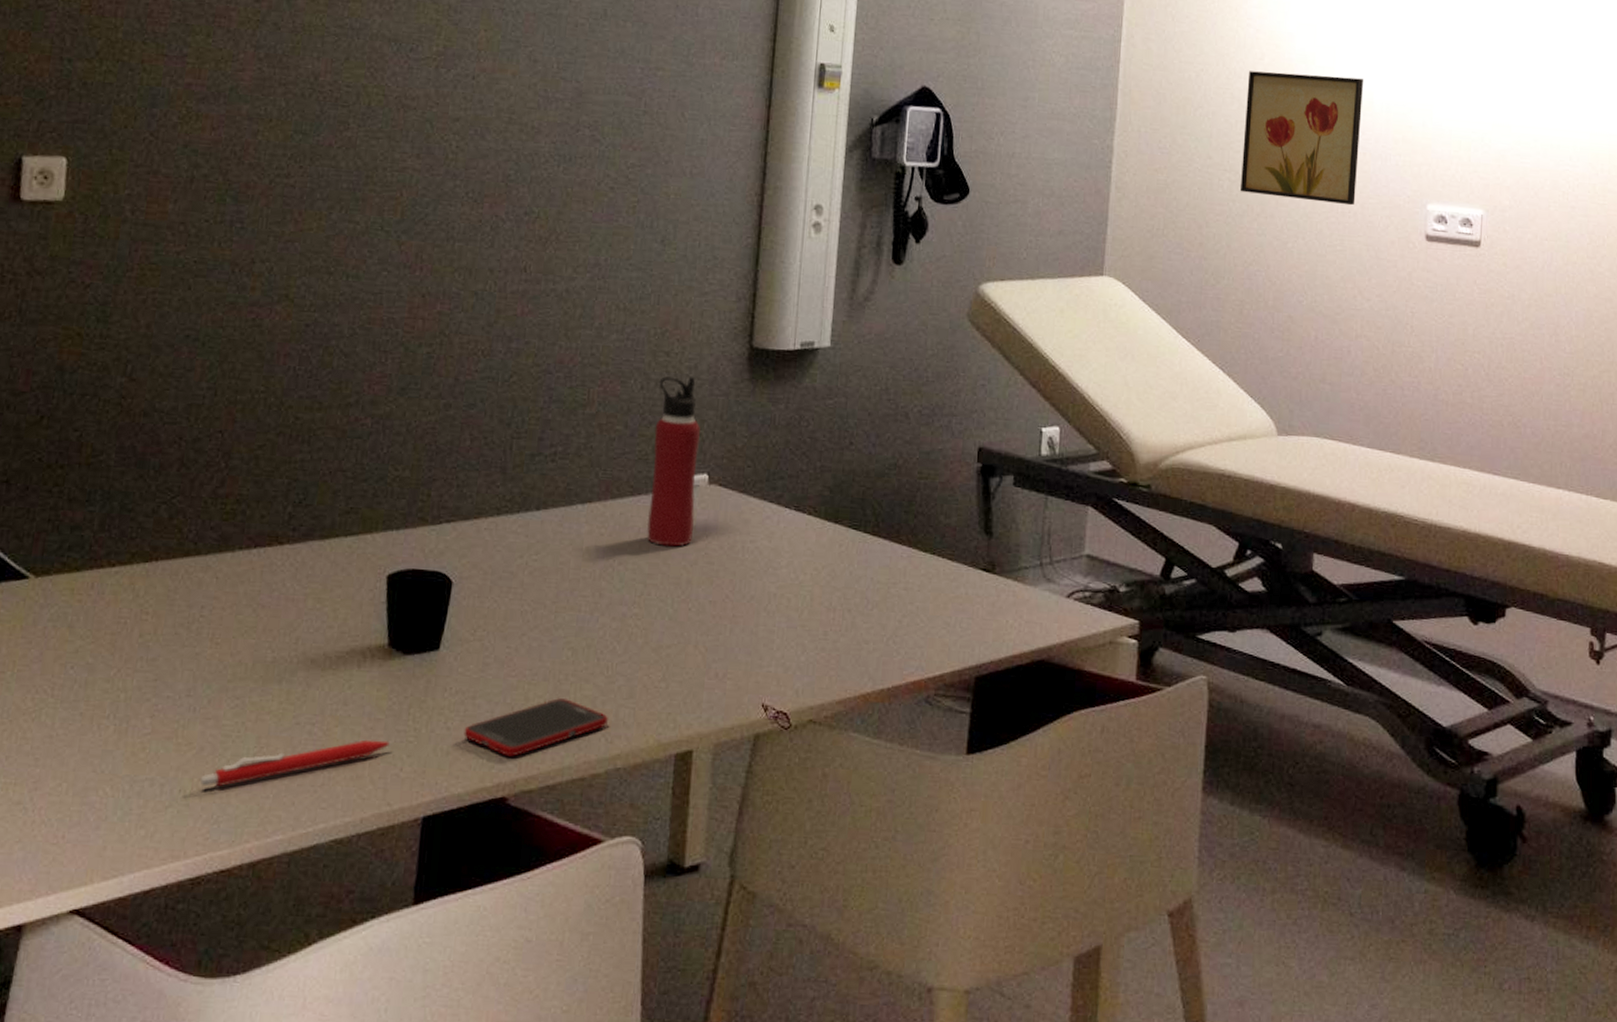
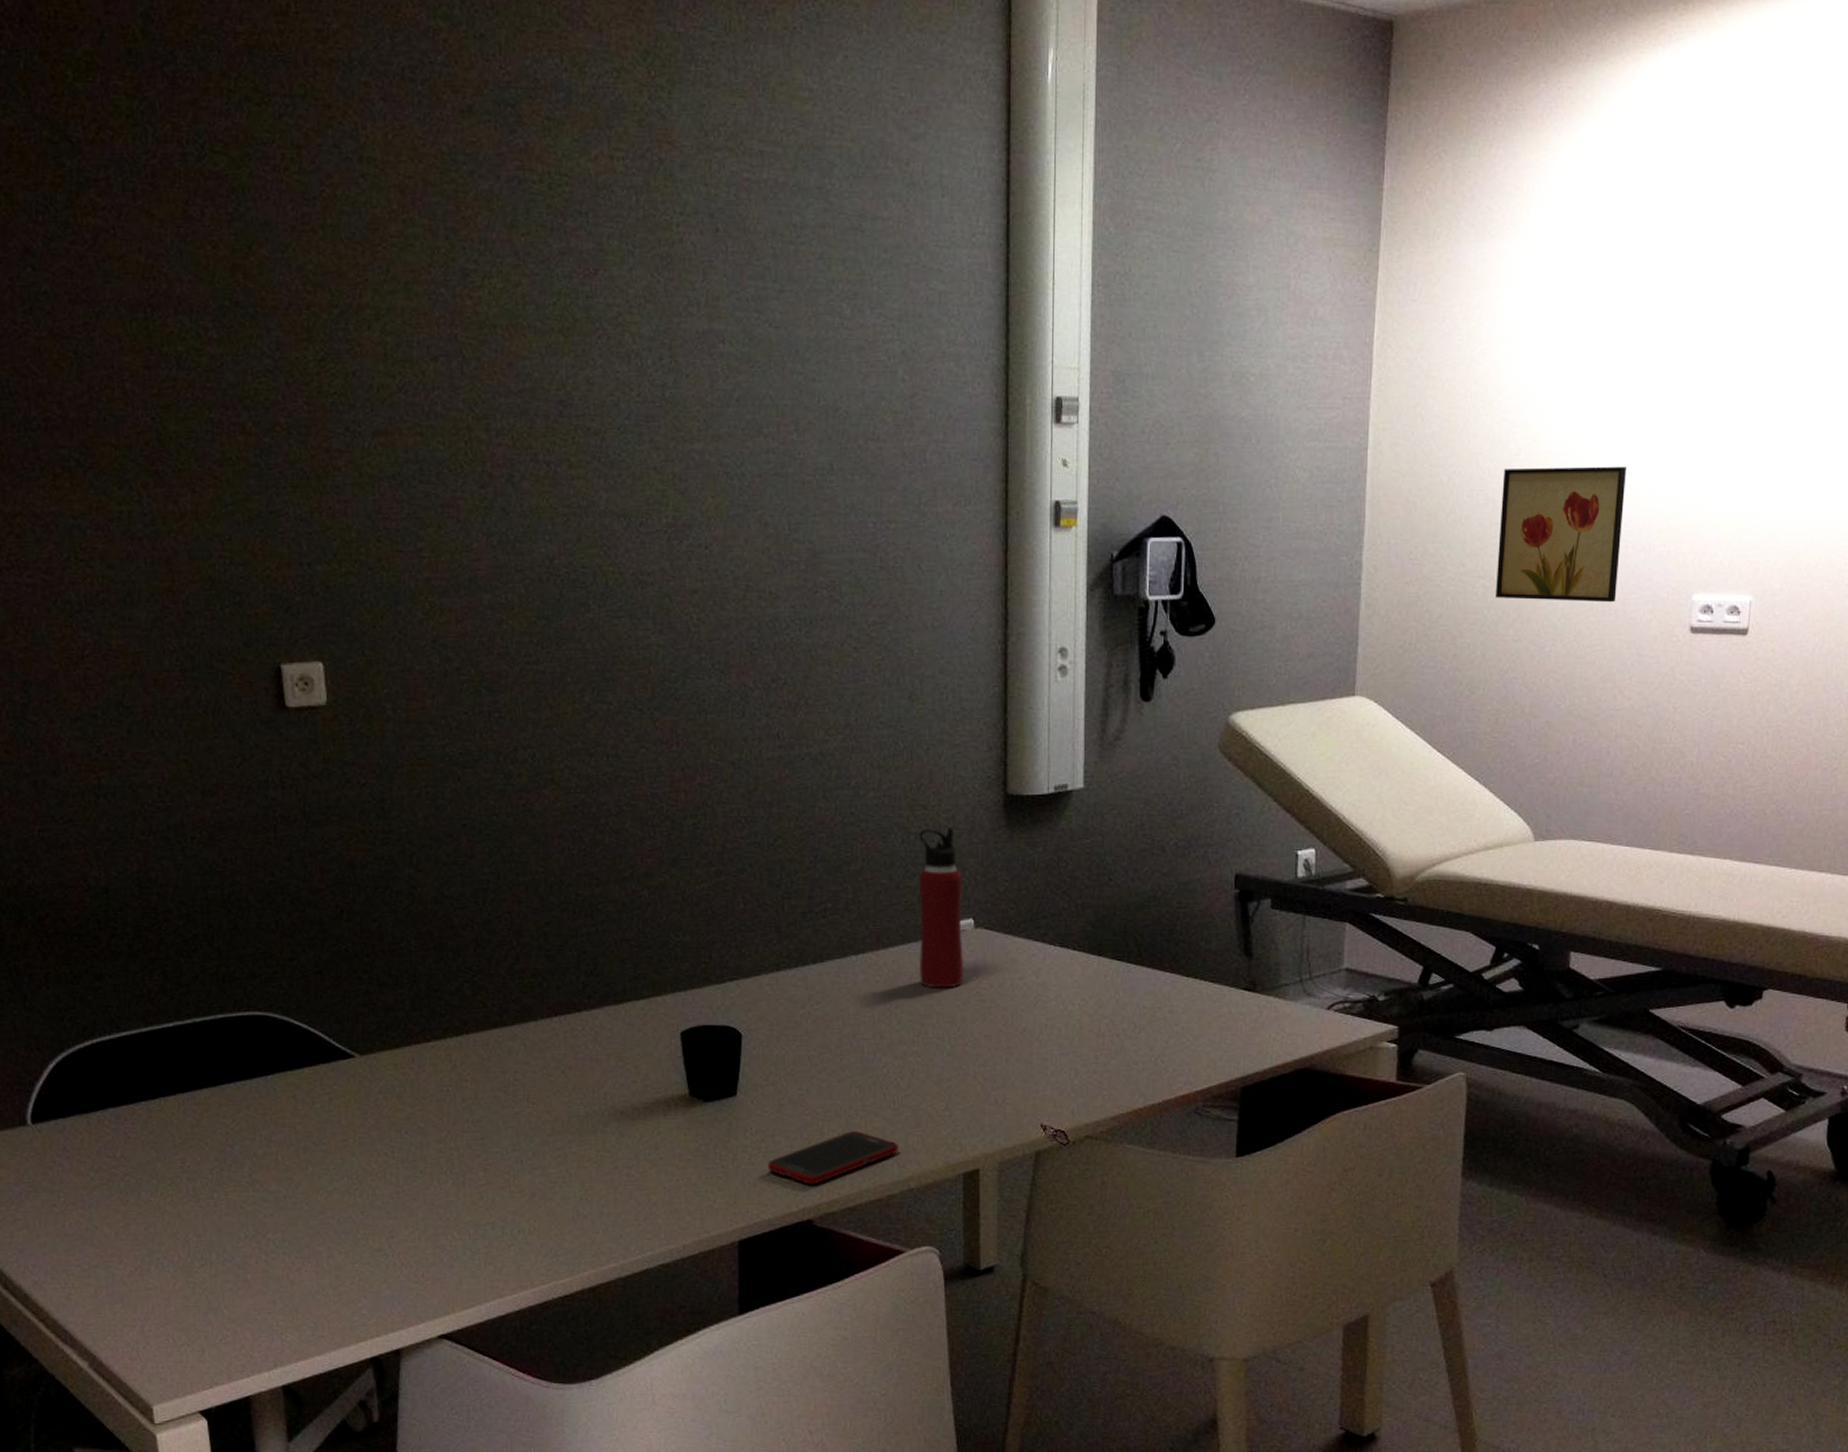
pen: present [199,739,393,786] -> none [535,1178,704,1226]

